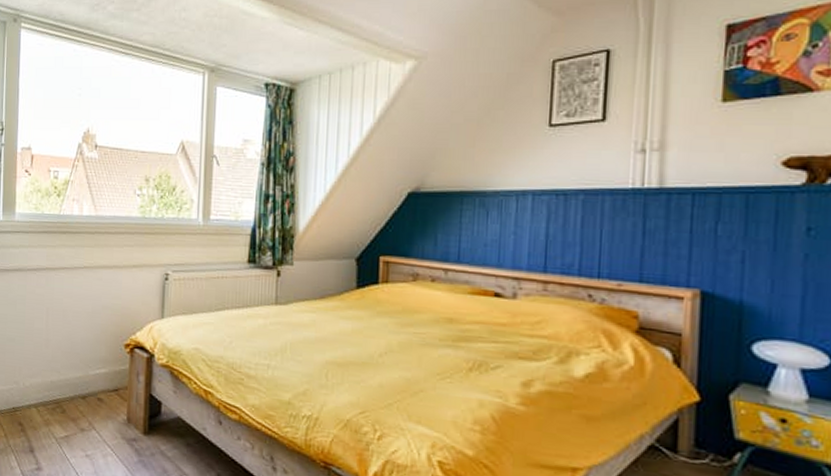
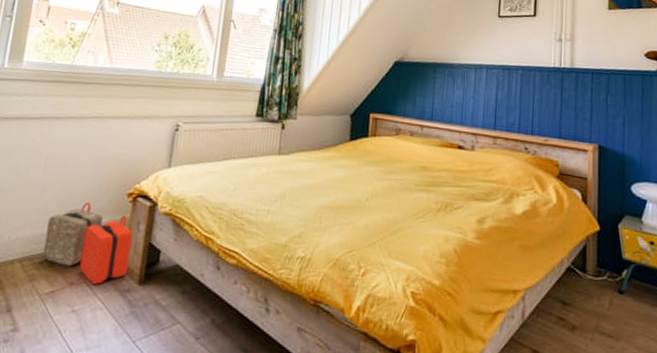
first aid kit: none [54,352,133,432] -> present [43,202,132,285]

